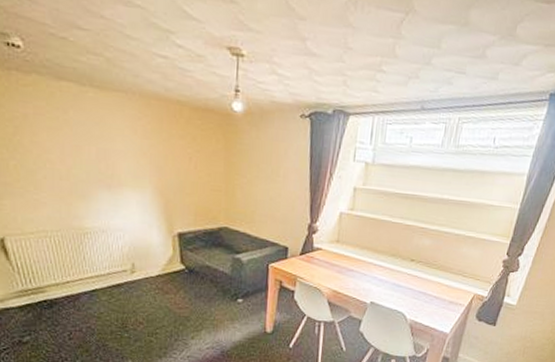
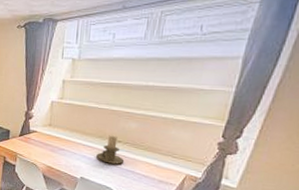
candle holder: none [388,252,417,286] -> present [96,134,125,164]

